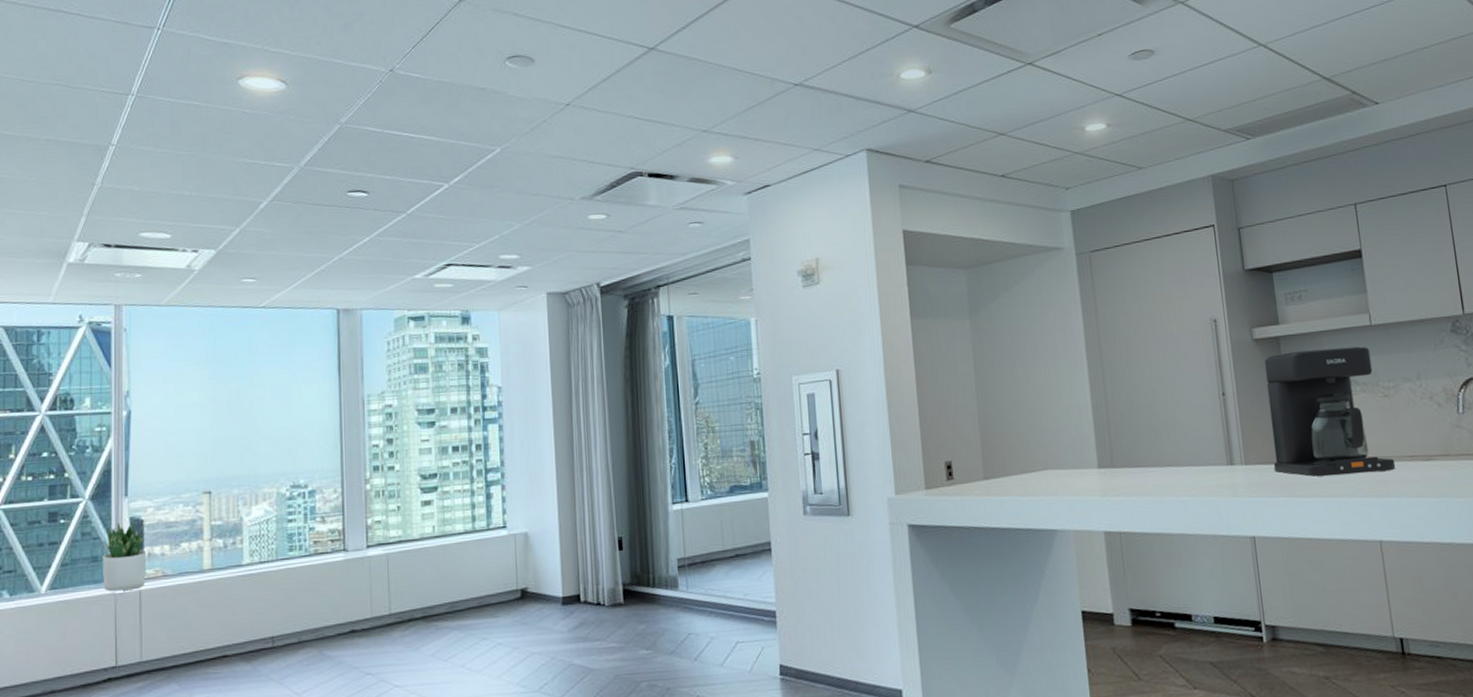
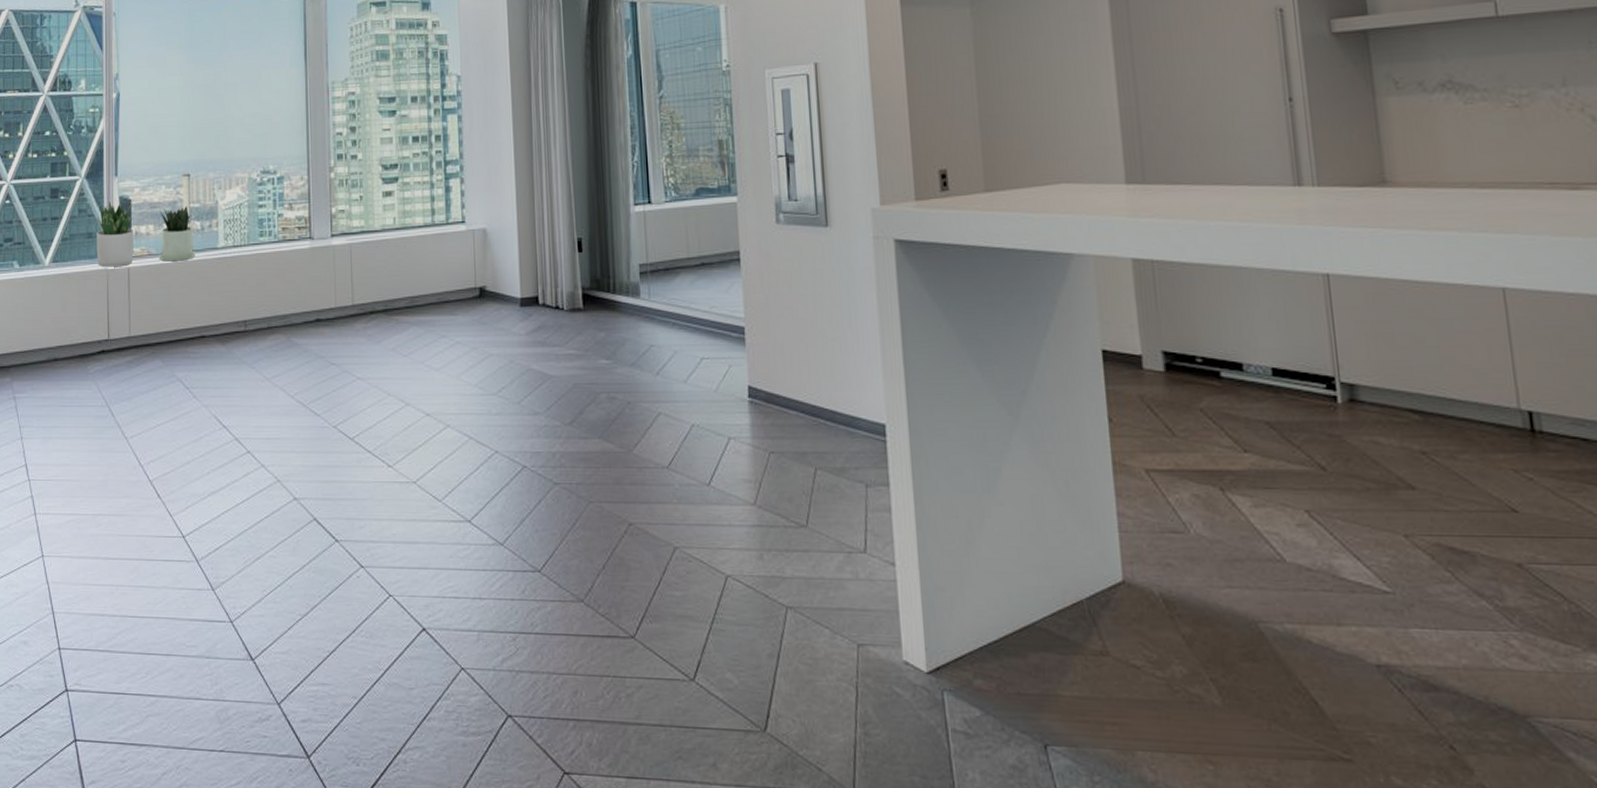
planter: none [174,524,217,582] -> present [158,206,196,262]
coffee maker: present [1264,346,1396,477] -> none [1346,43,1528,205]

